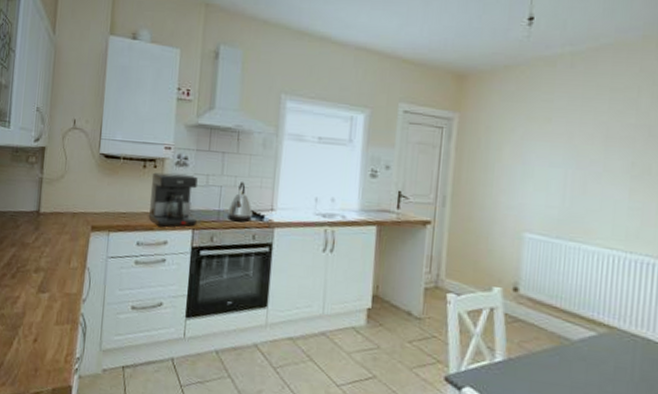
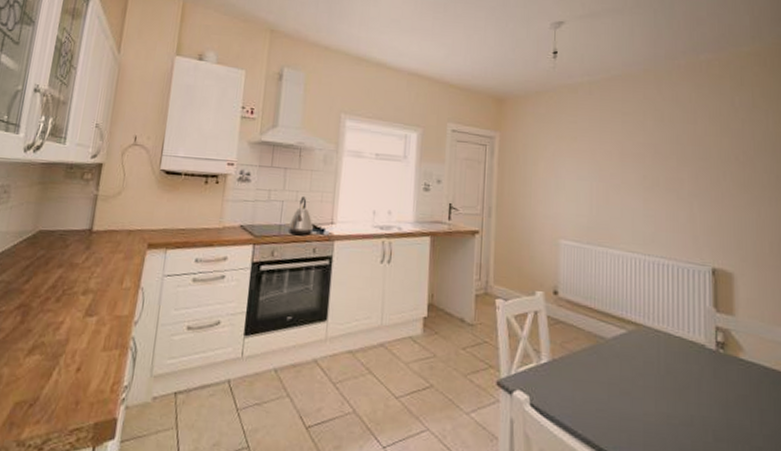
coffee maker: present [148,172,198,227] -> none [208,188,260,243]

